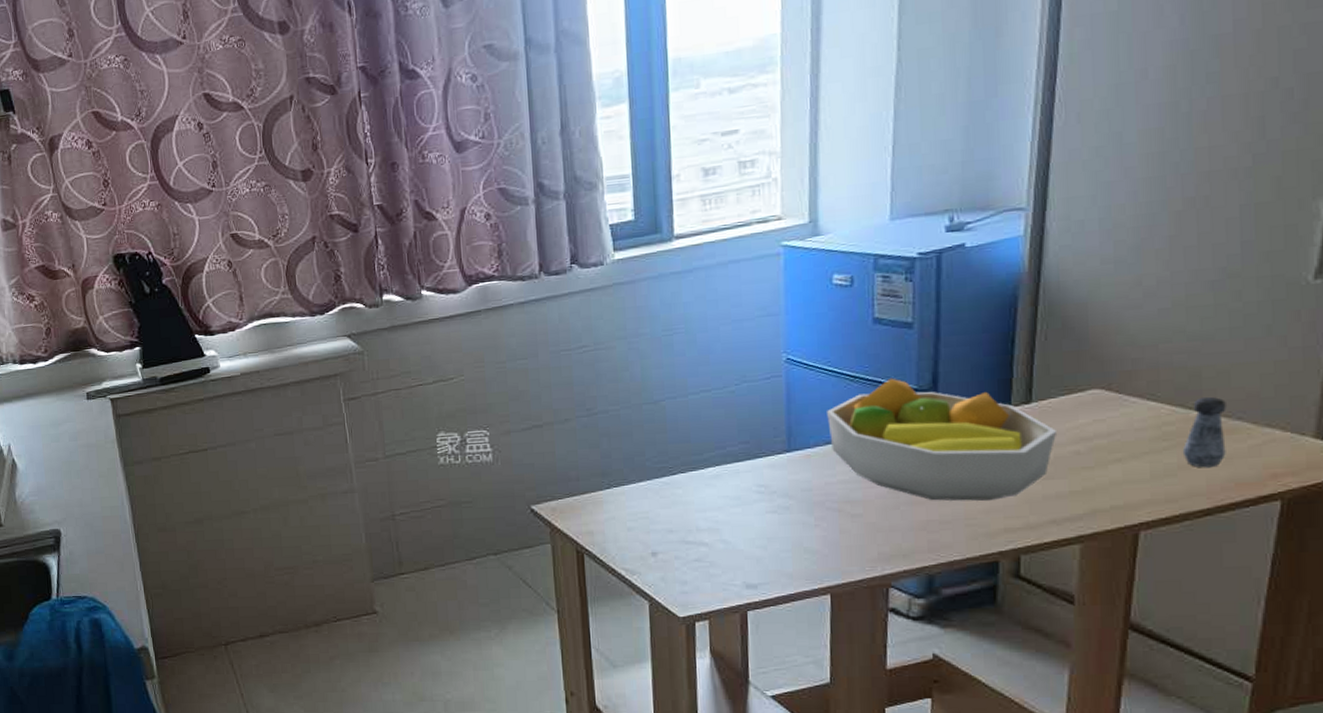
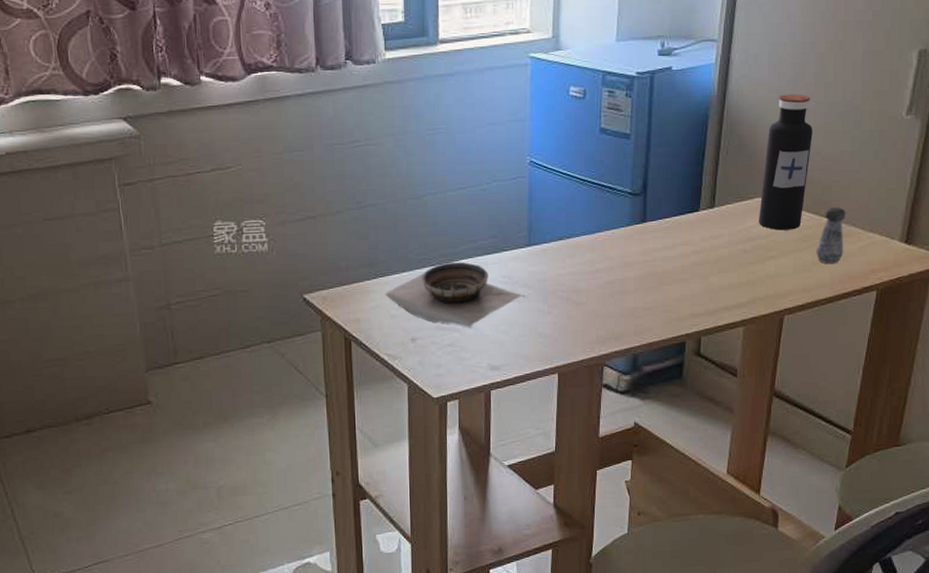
bowl: none [620,470,786,542] -> present [385,262,525,328]
fruit bowl: present [827,378,1058,501] -> none [561,182,732,291]
water bottle: none [1095,263,1170,428] -> present [759,94,813,231]

